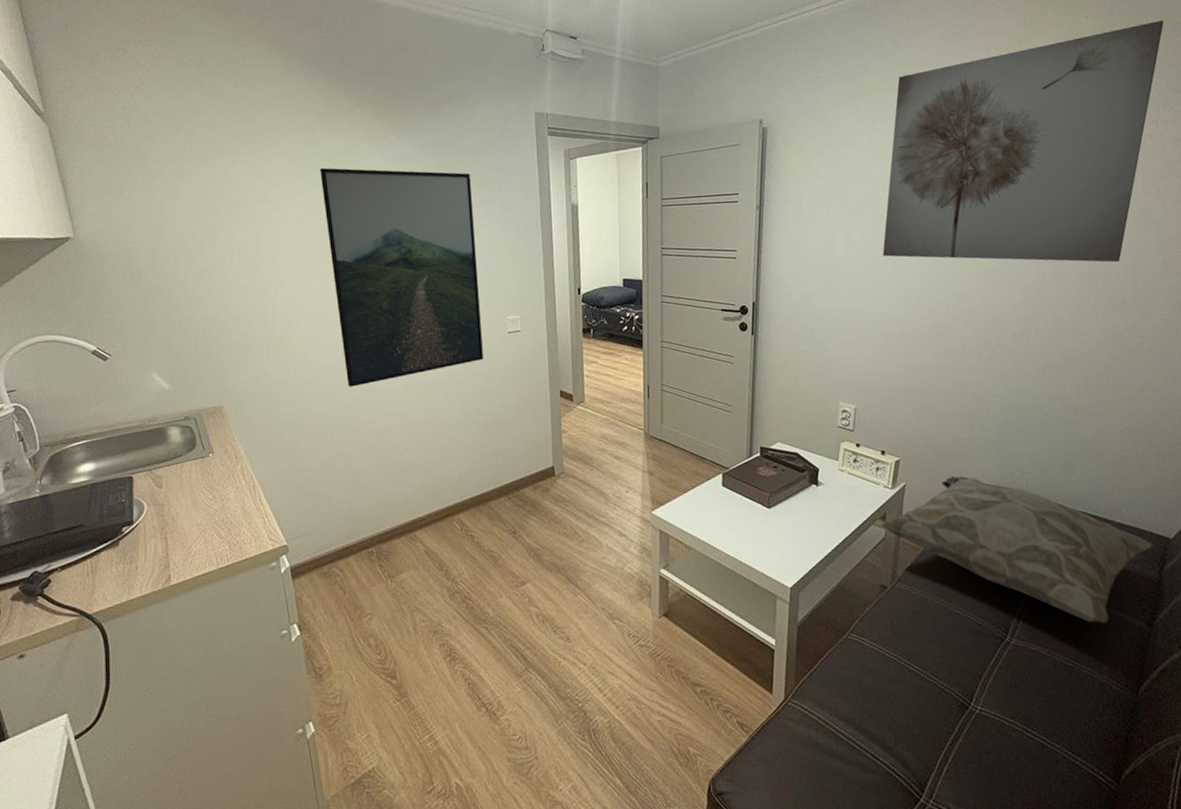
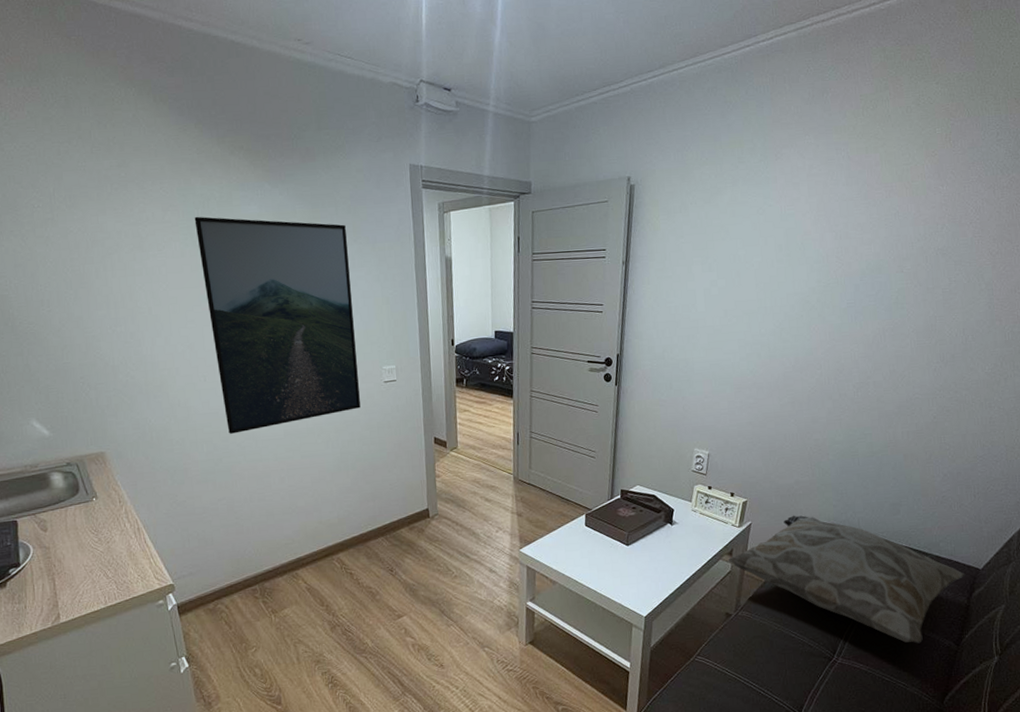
wall art: present [882,19,1164,263] -> none [738,88,1007,320]

